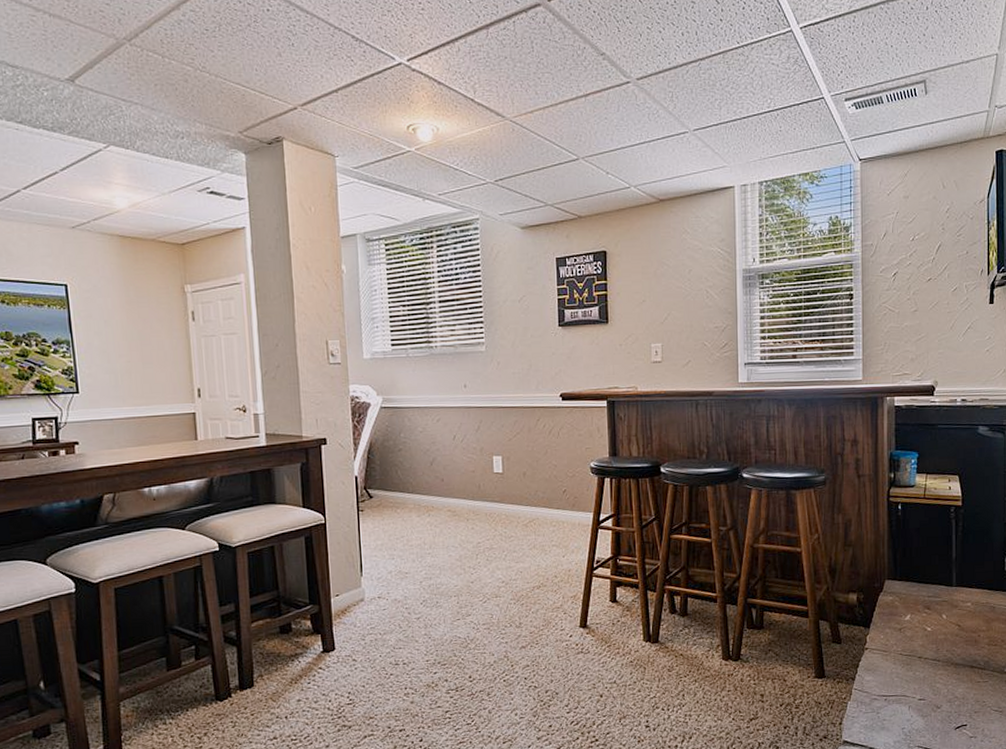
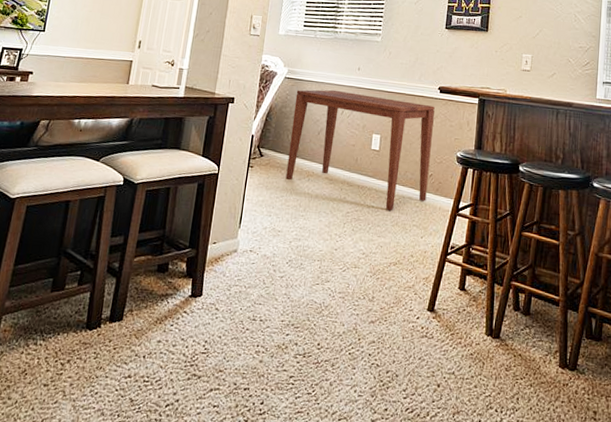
console table: none [397,413,563,535] -> present [285,89,435,212]

